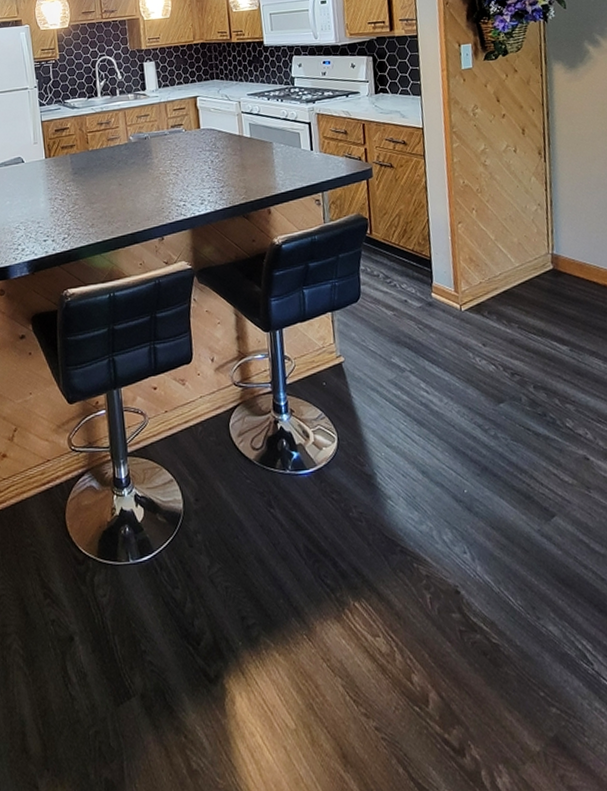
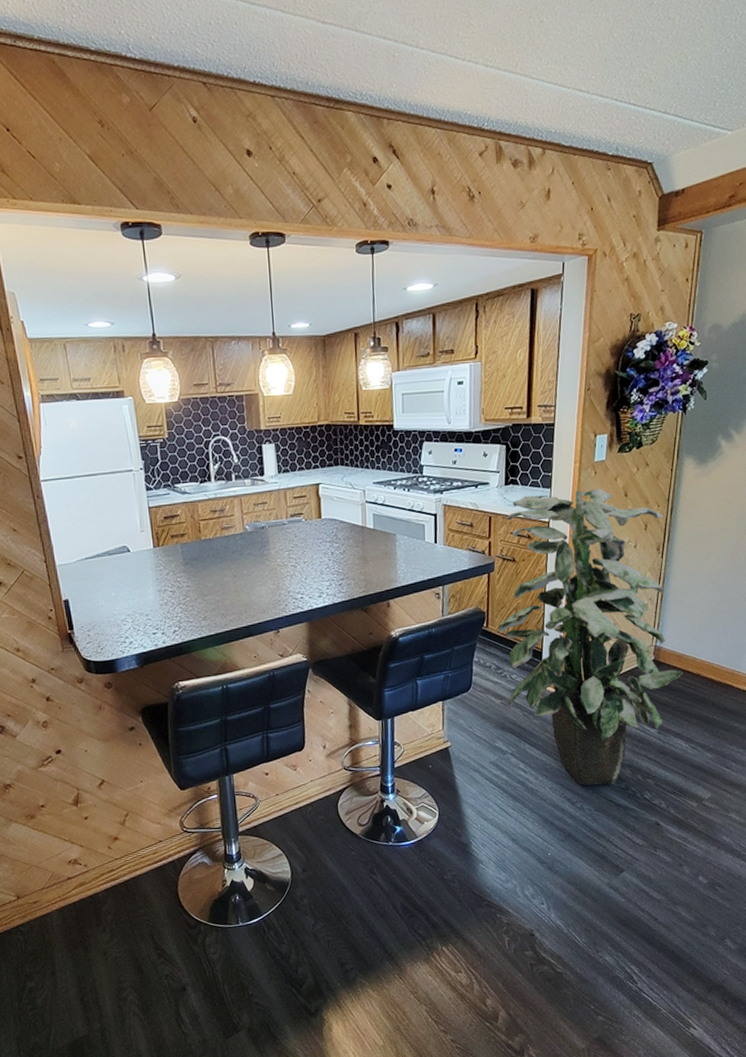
indoor plant: none [380,94,588,410] -> present [497,488,684,786]

